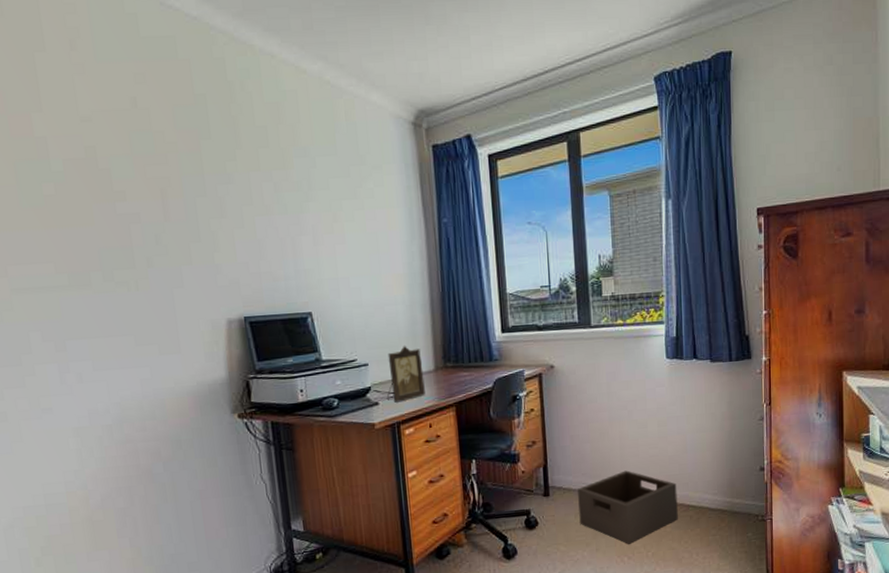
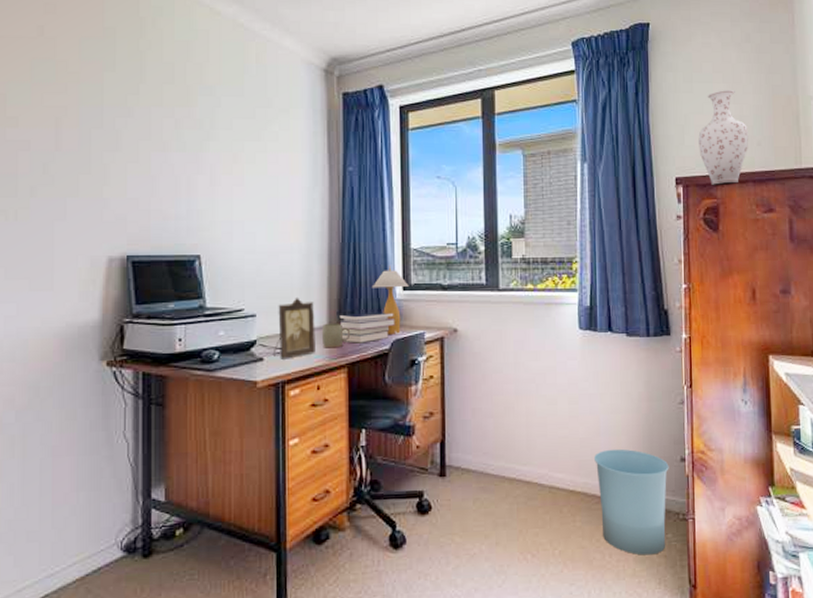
mug: none [429,366,457,390] -> present [321,323,351,348]
books: none [445,354,497,384] -> present [339,312,395,343]
table lamp: none [472,309,507,375] -> present [371,264,409,336]
storage box: present [578,470,678,544] -> none [478,452,589,539]
waste bin: none [682,463,750,553] -> present [594,448,669,556]
vase: none [779,115,829,214] -> present [698,89,749,186]

